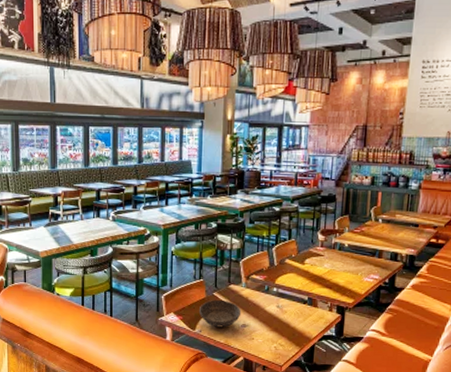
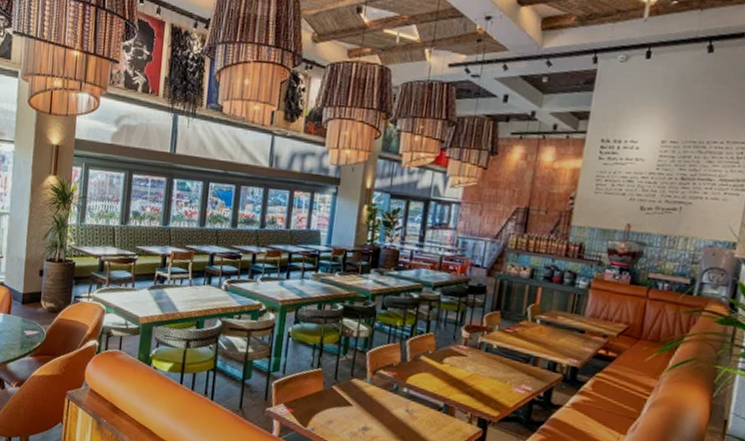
bowl: present [198,299,242,328] -> none [313,394,364,429]

